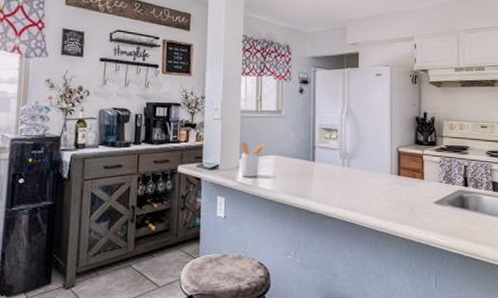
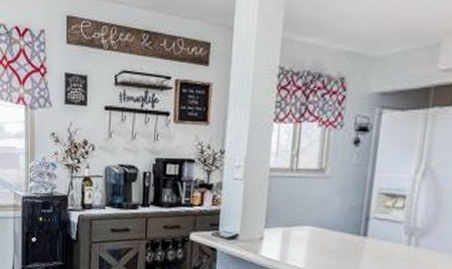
utensil holder: present [241,141,265,177] -> none [266,208,299,252]

